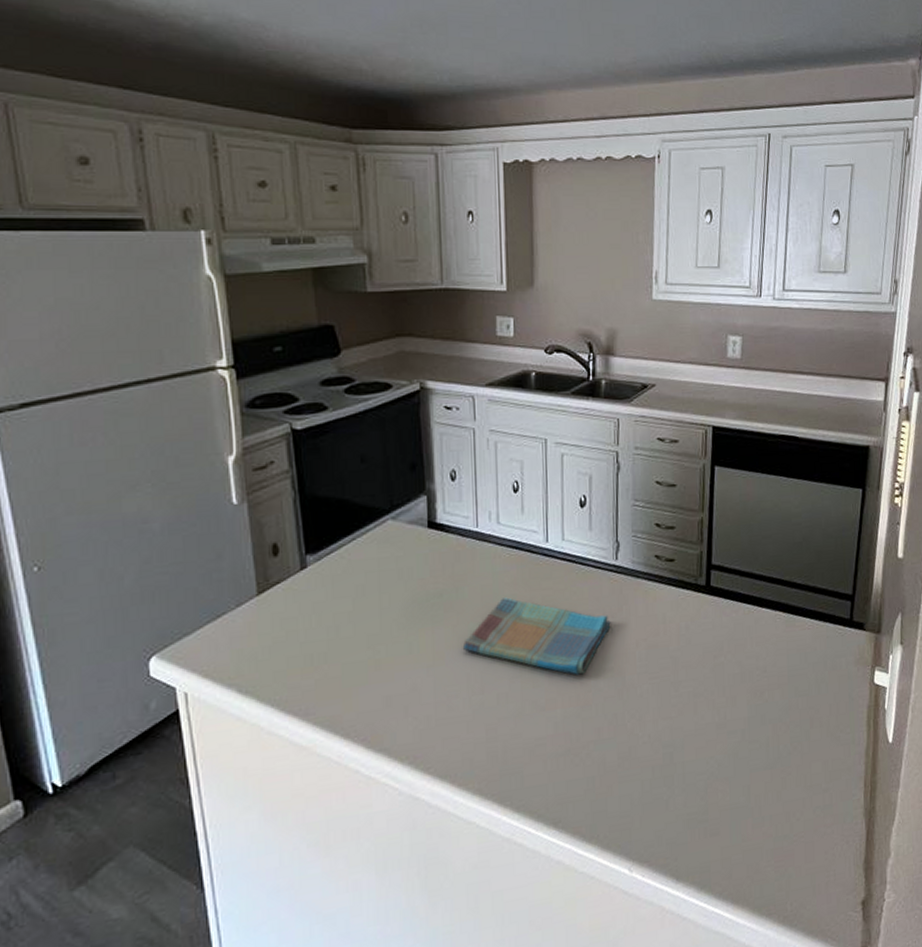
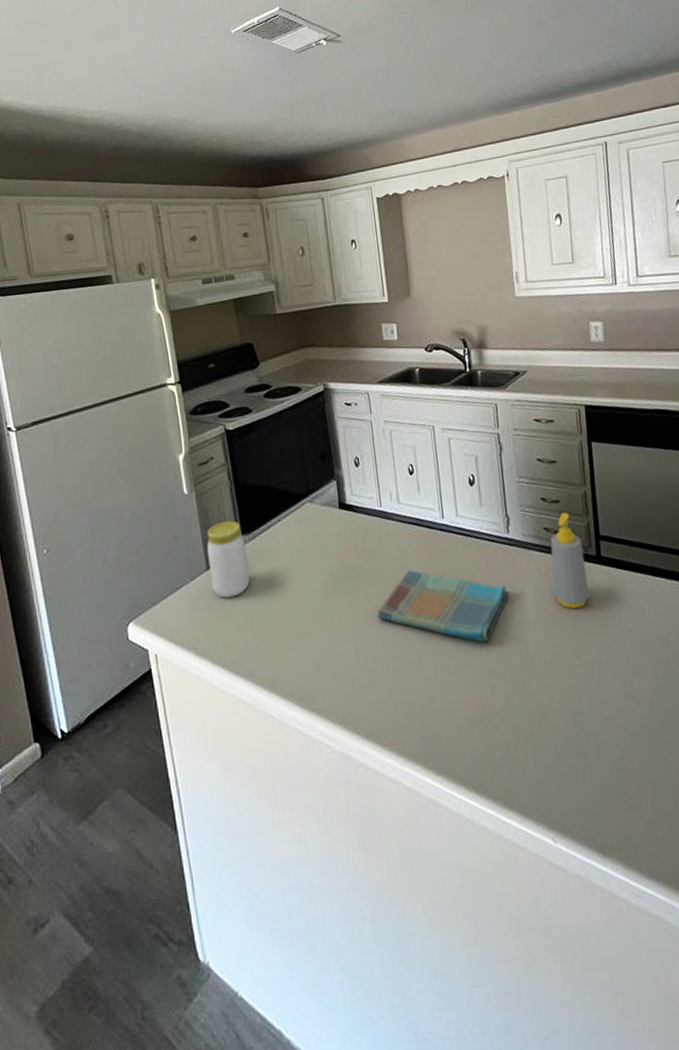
jar: none [259,537,312,628] -> present [206,520,250,598]
soap bottle: none [657,539,694,639] -> present [550,512,589,609]

